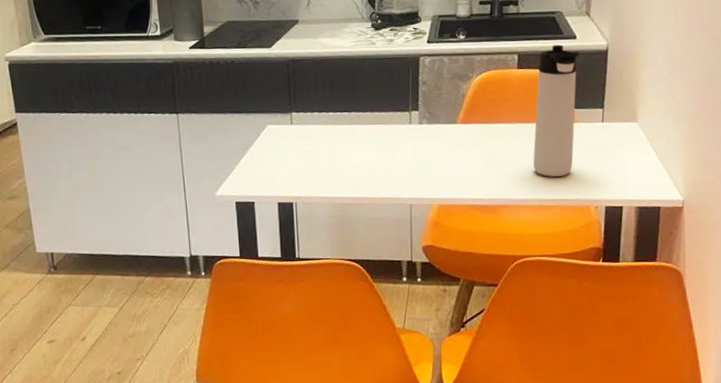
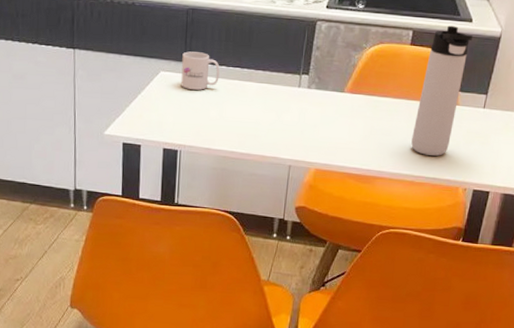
mug: none [287,101,328,140] -> present [181,51,220,90]

